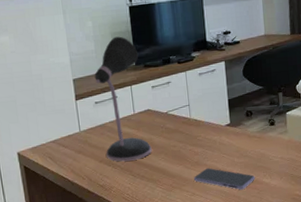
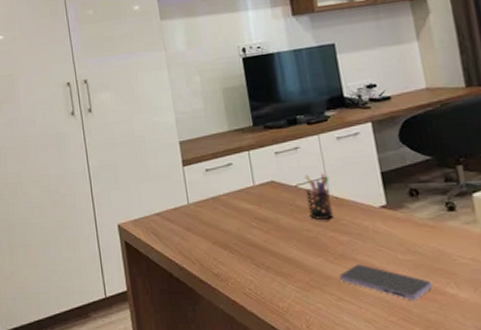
desk lamp: present [94,36,152,162] -> none [204,92,279,246]
pen holder: none [174,102,192,138] -> present [305,173,333,220]

